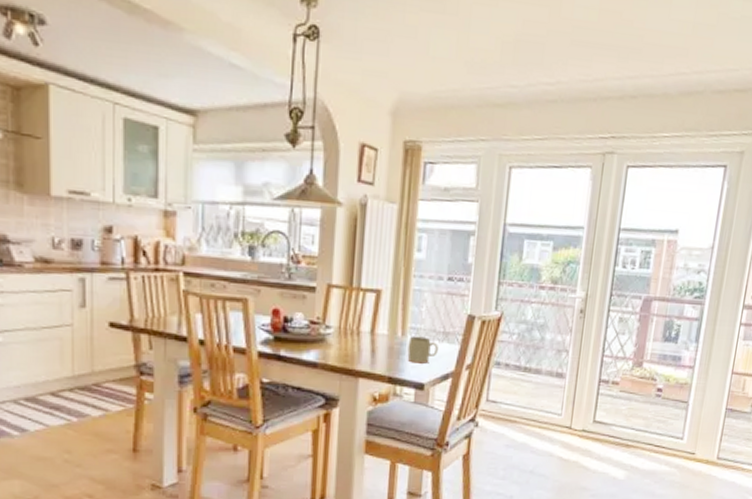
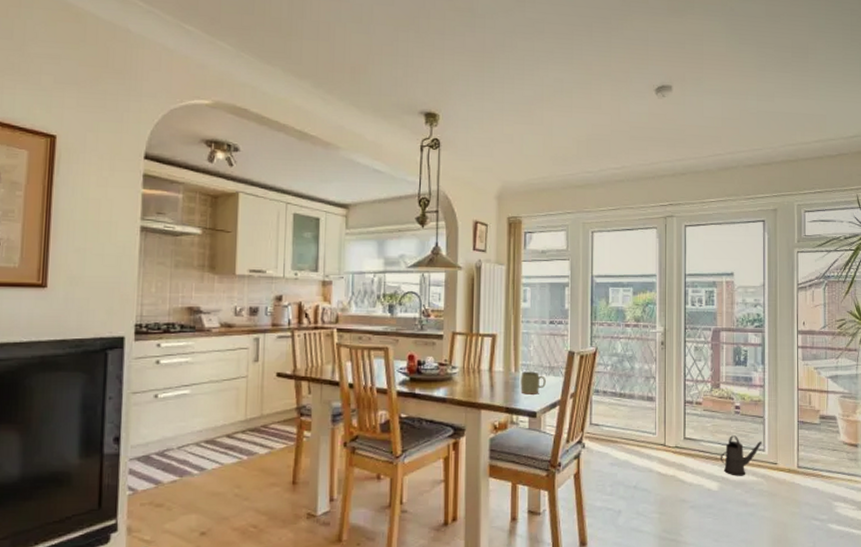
watering can: none [631,421,682,465] -> present [720,435,762,476]

